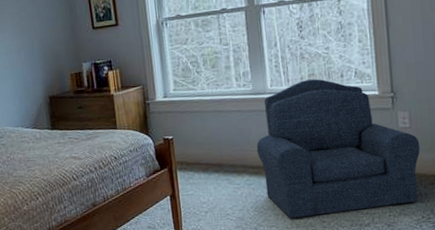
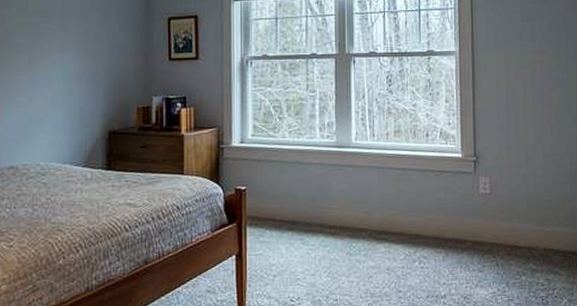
armchair: present [256,79,420,218] -> none [335,136,499,286]

